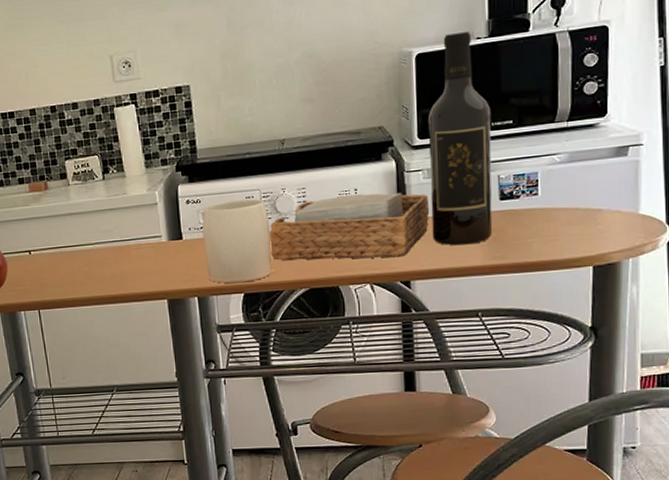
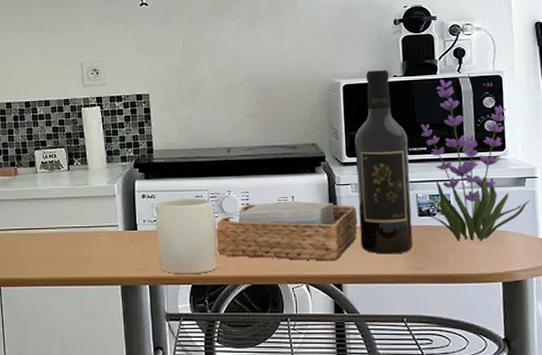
plant: none [500,37,632,225] -> present [419,79,530,242]

